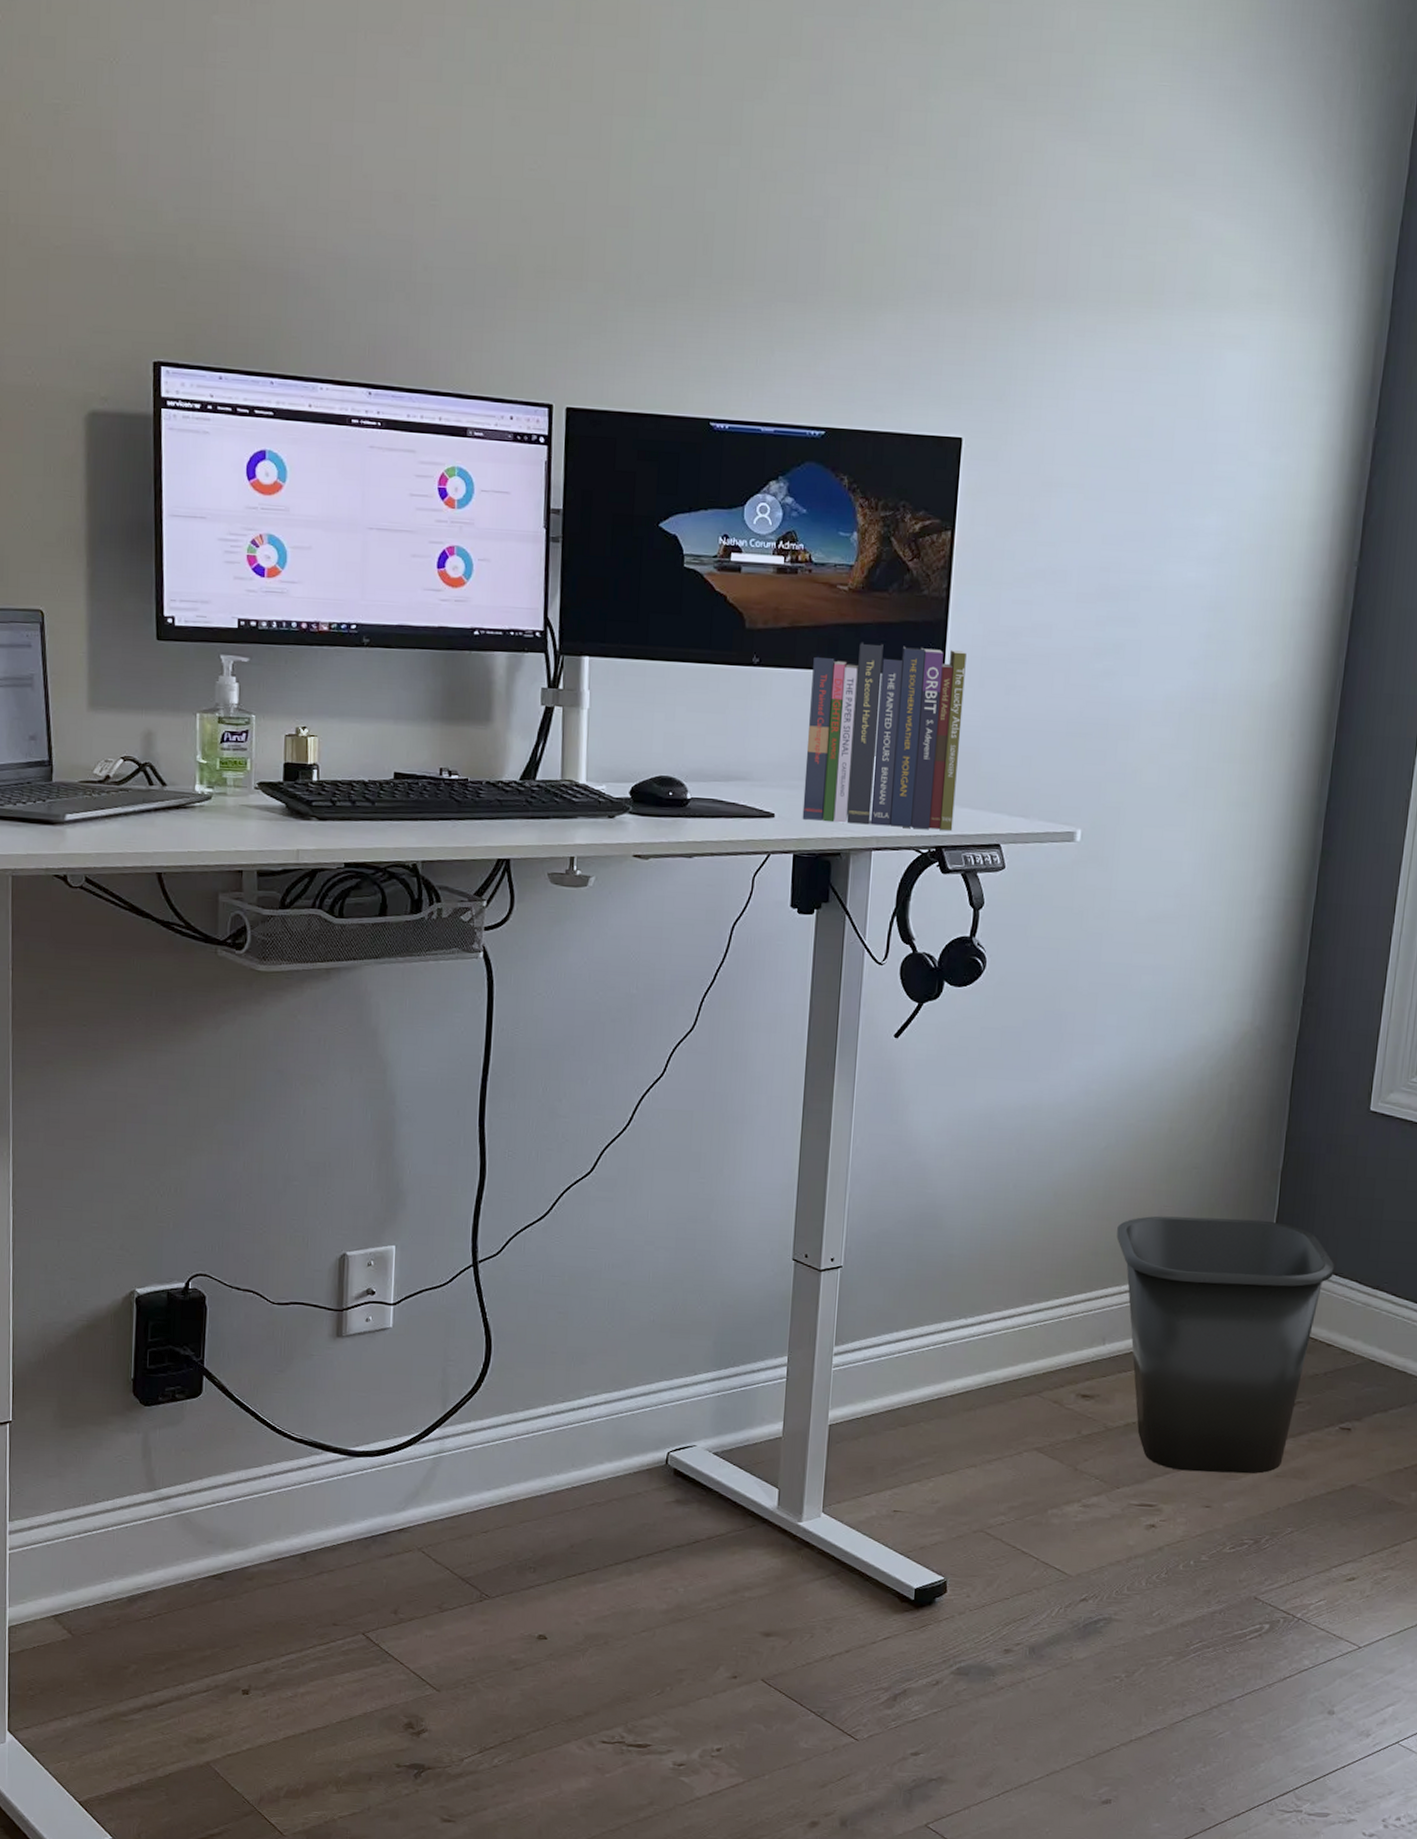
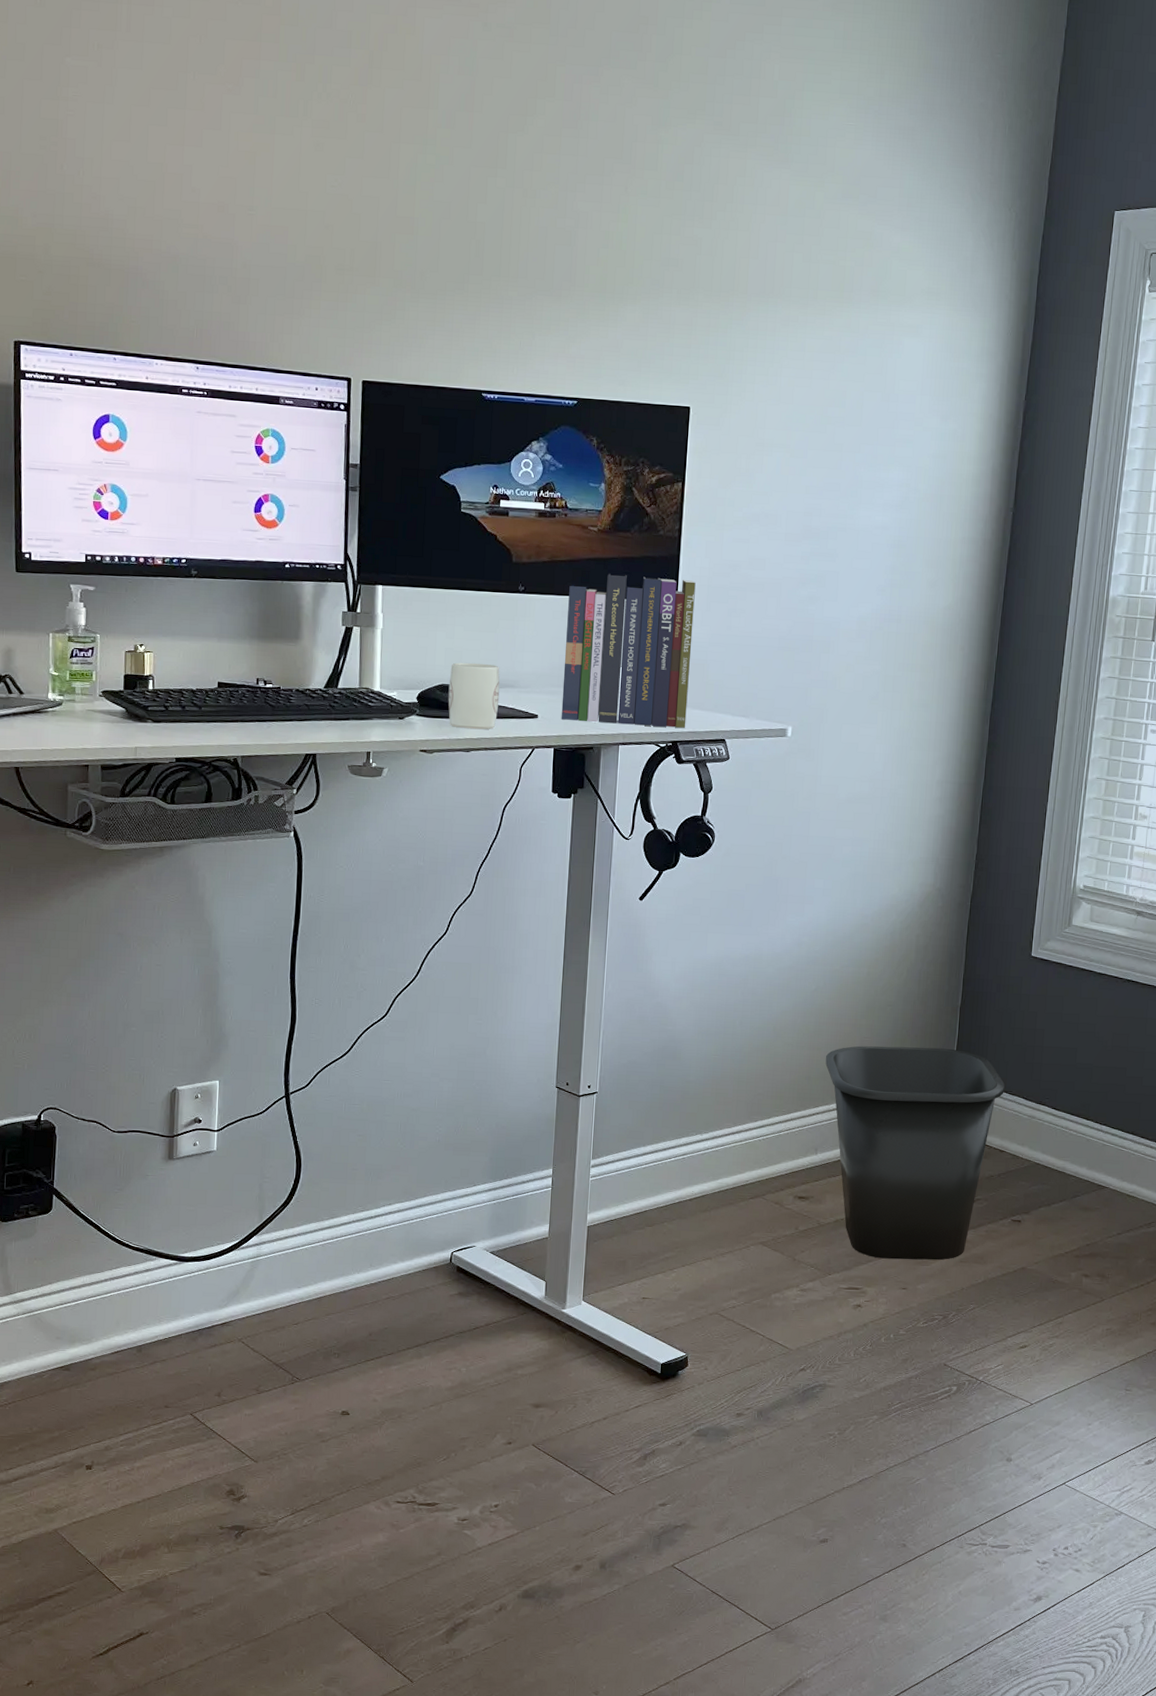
mug: none [667,749,730,832] -> present [448,662,500,730]

